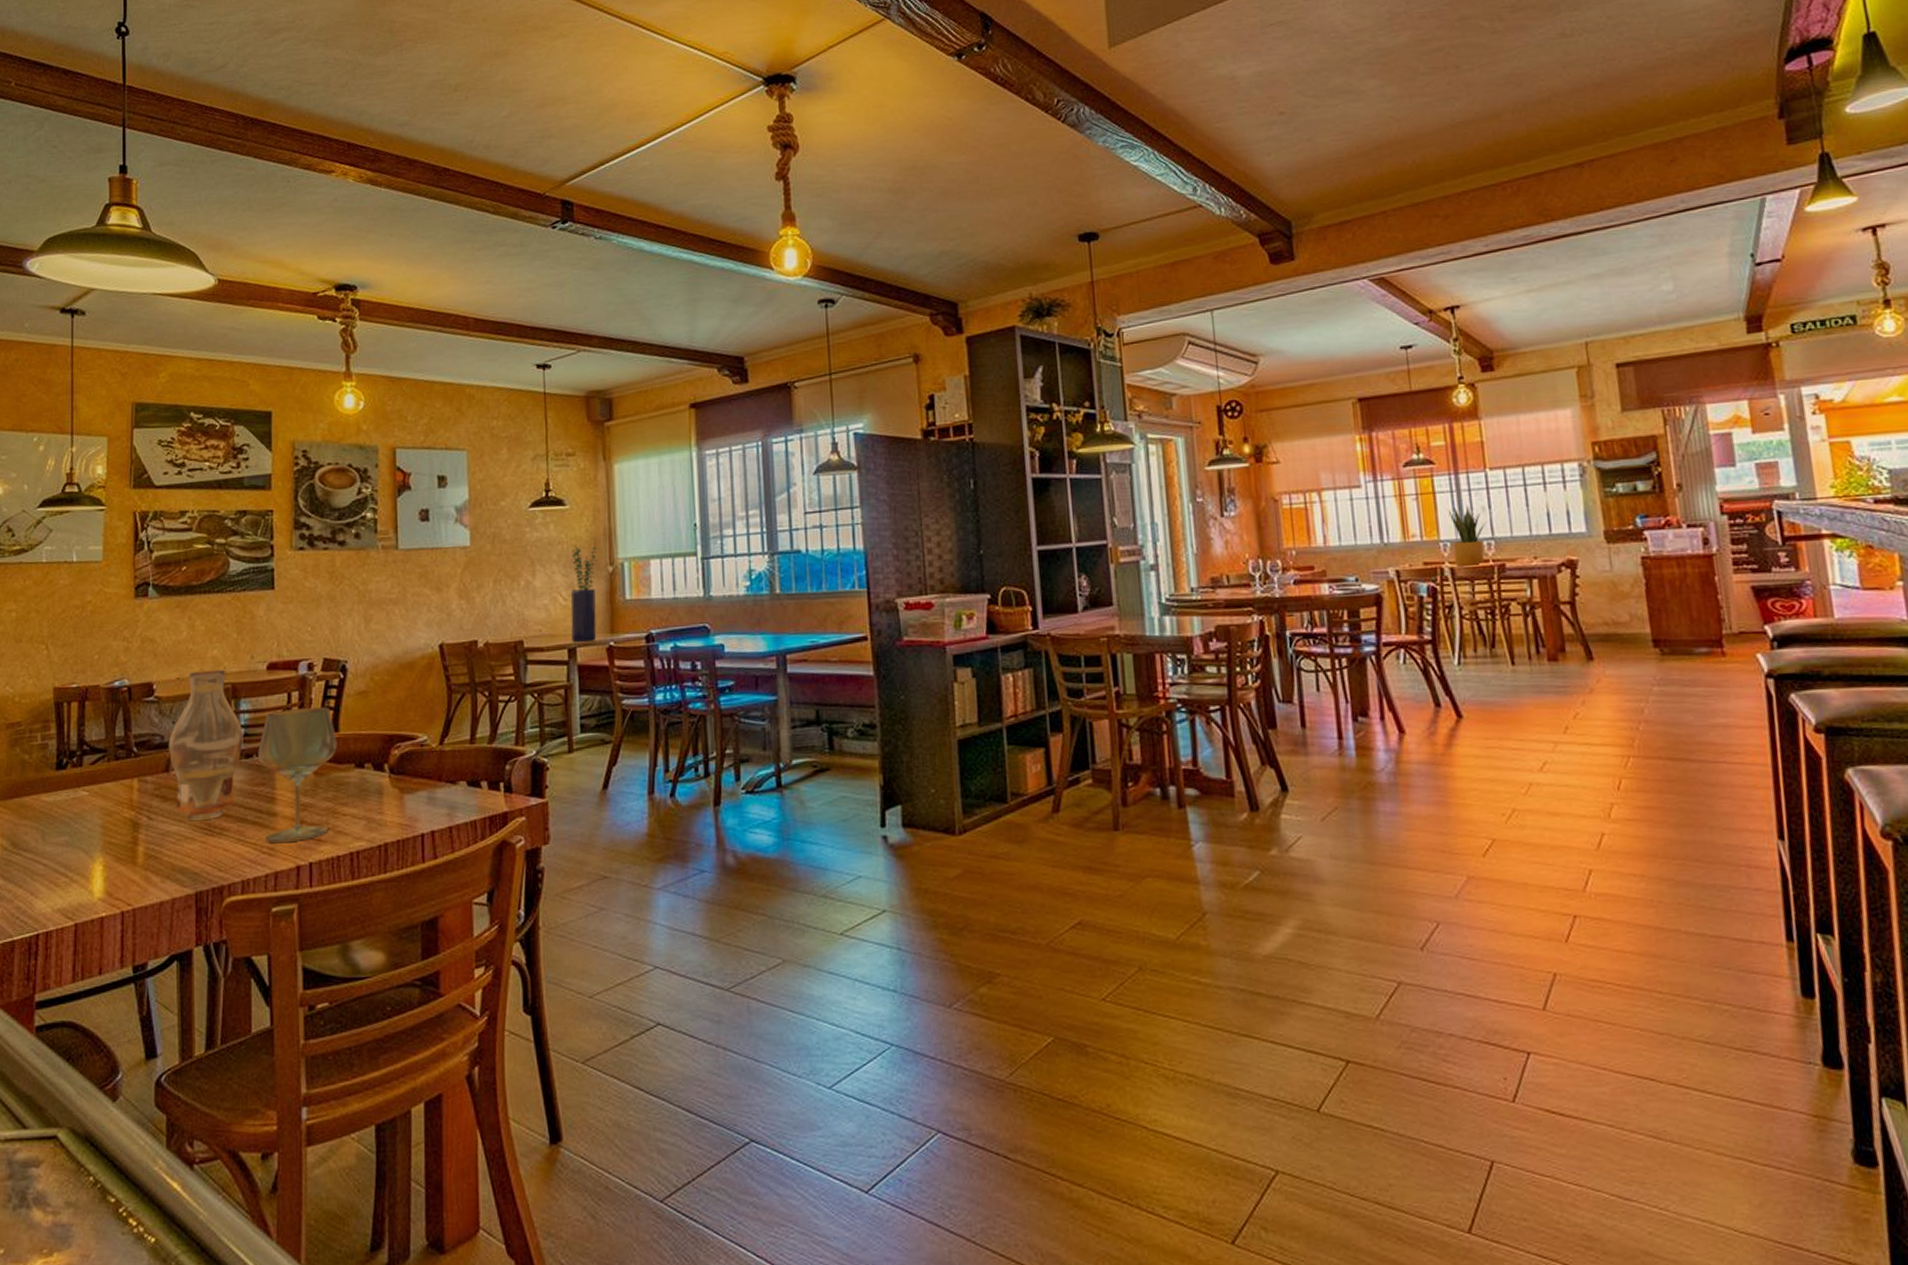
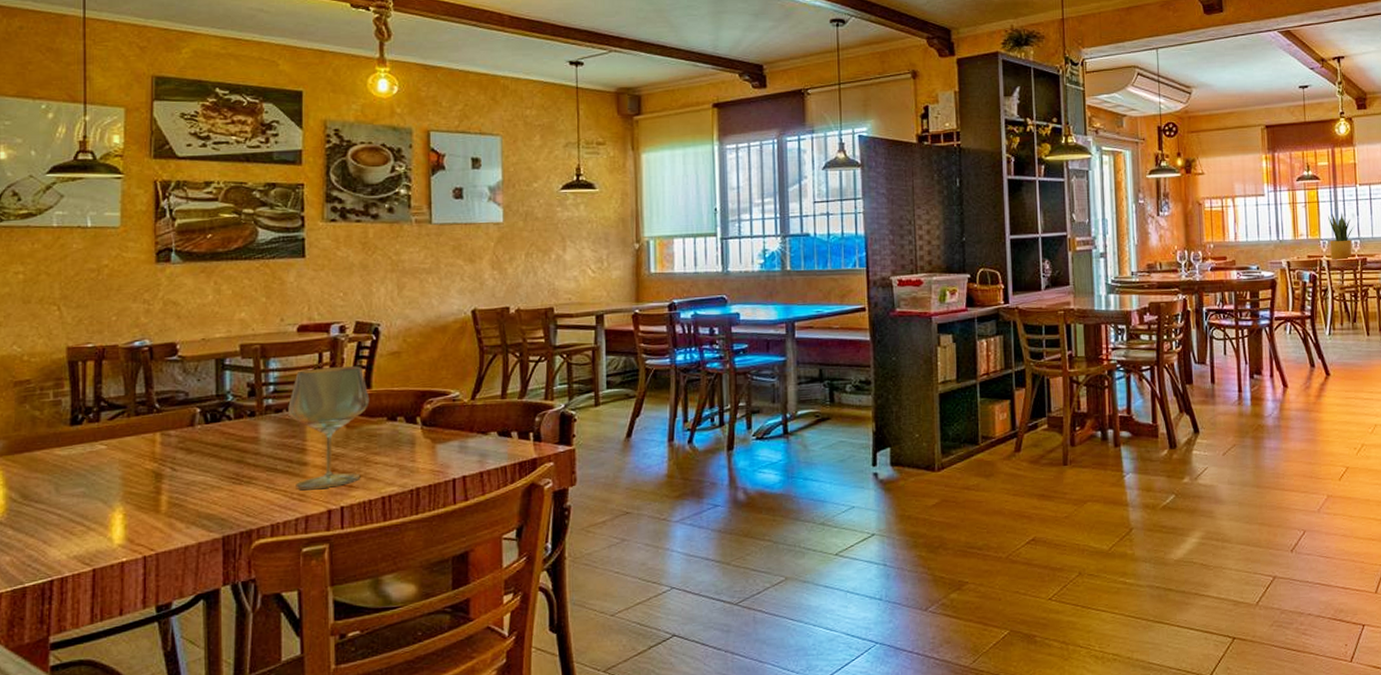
vase: present [168,669,243,822] -> none [193,331,273,472]
vase: present [570,543,598,643] -> none [599,222,625,311]

